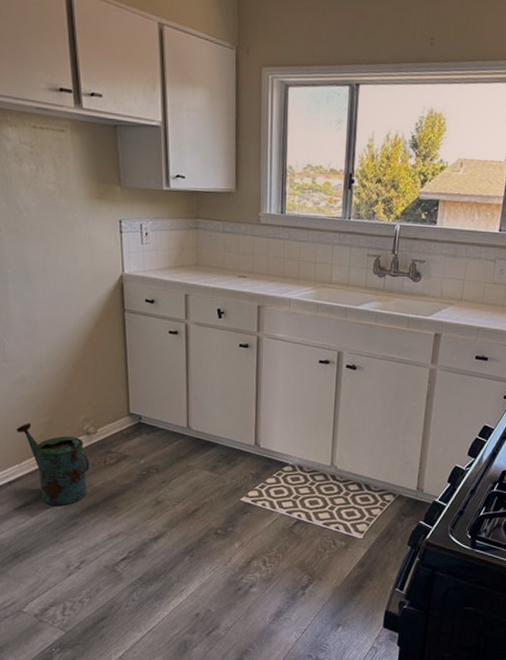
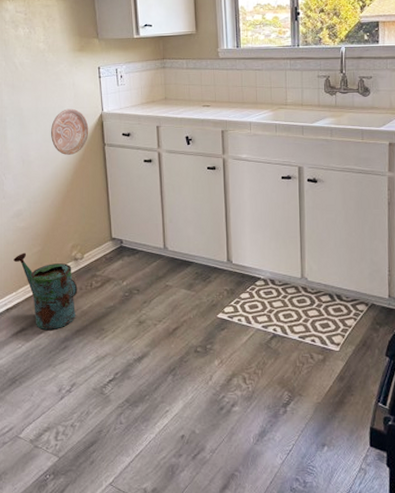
decorative plate: none [60,265,107,319] -> present [50,108,89,155]

